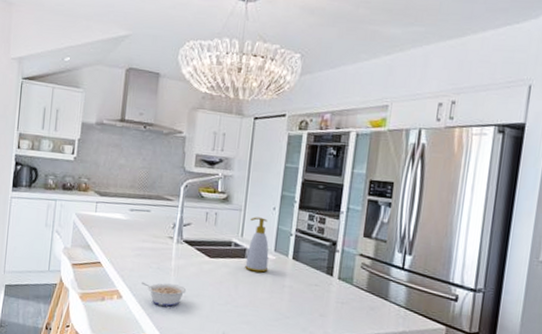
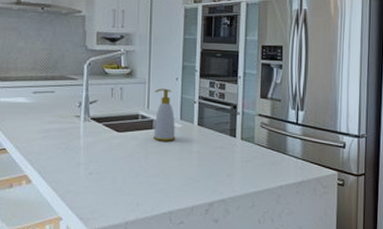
legume: present [140,281,187,307] -> none [50,162,98,185]

